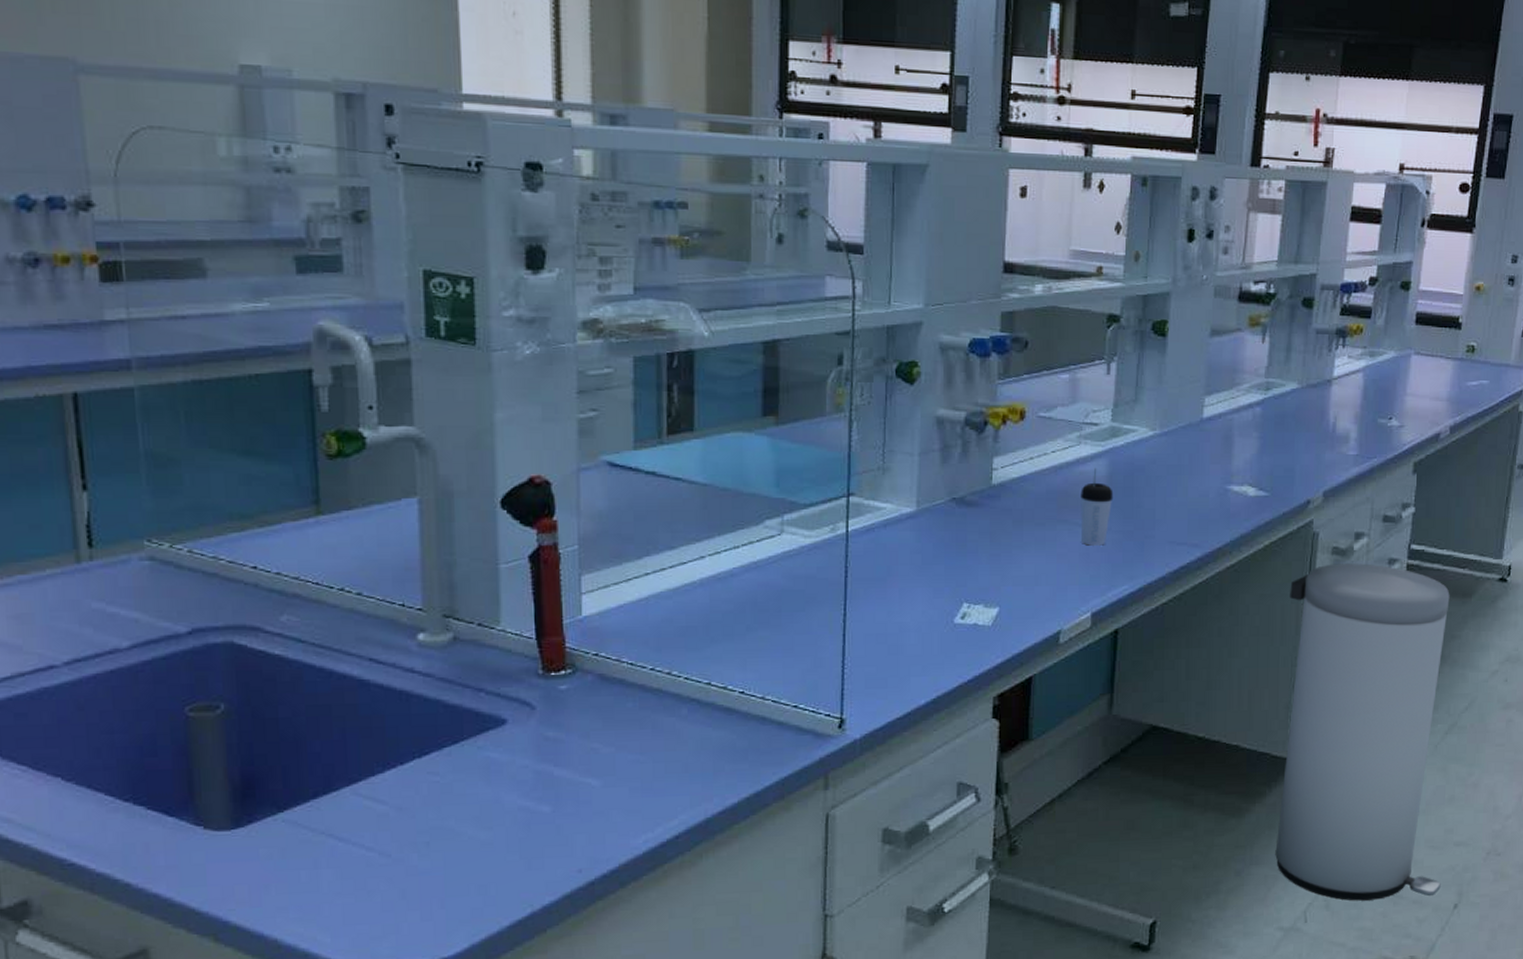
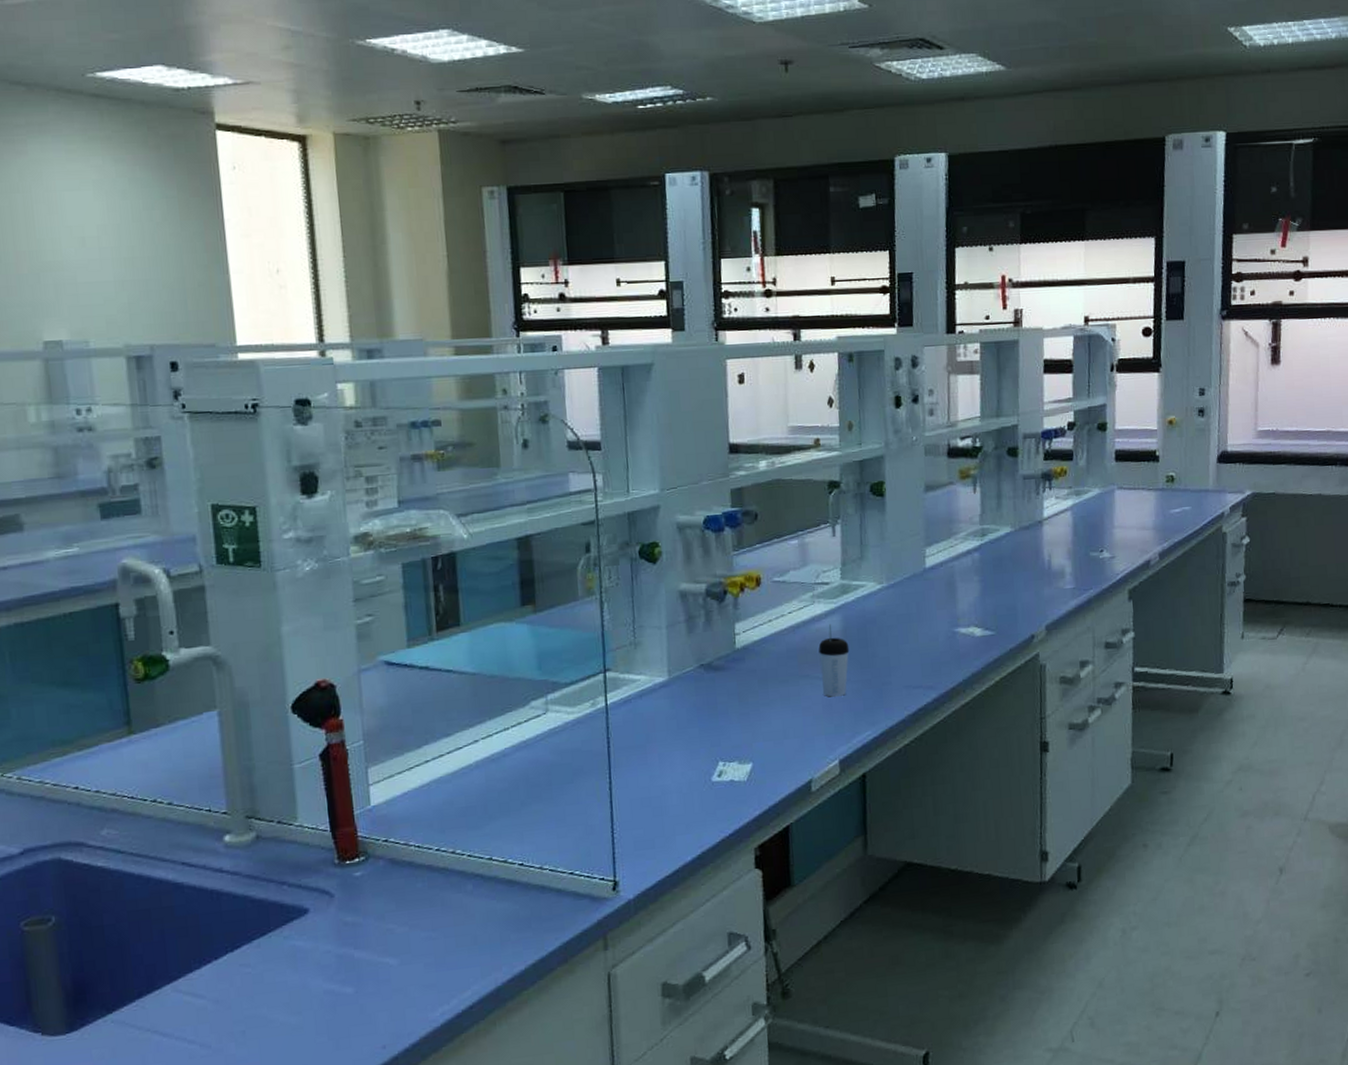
pedal bin: present [1275,563,1450,901] -> none [1023,689,1201,1017]

